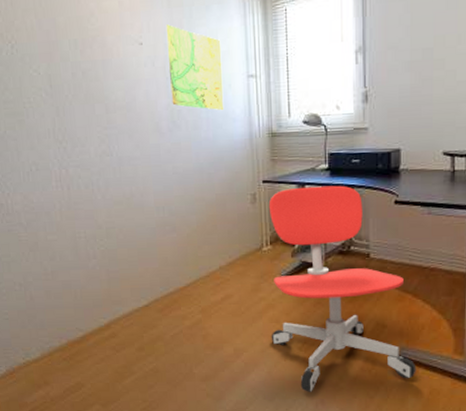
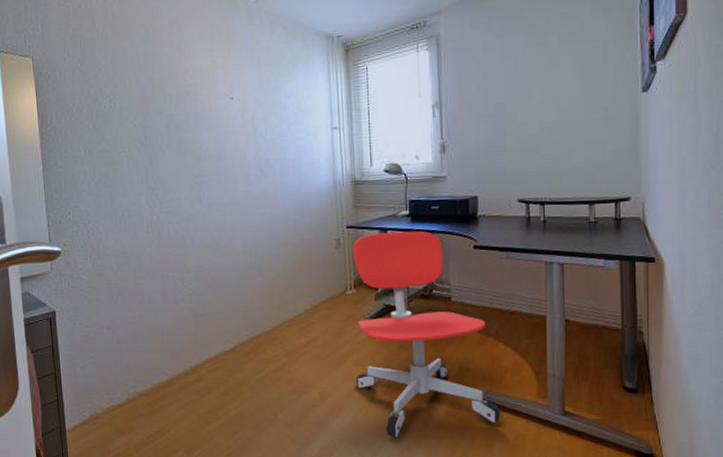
map: present [166,24,224,111] -> none [255,81,310,160]

